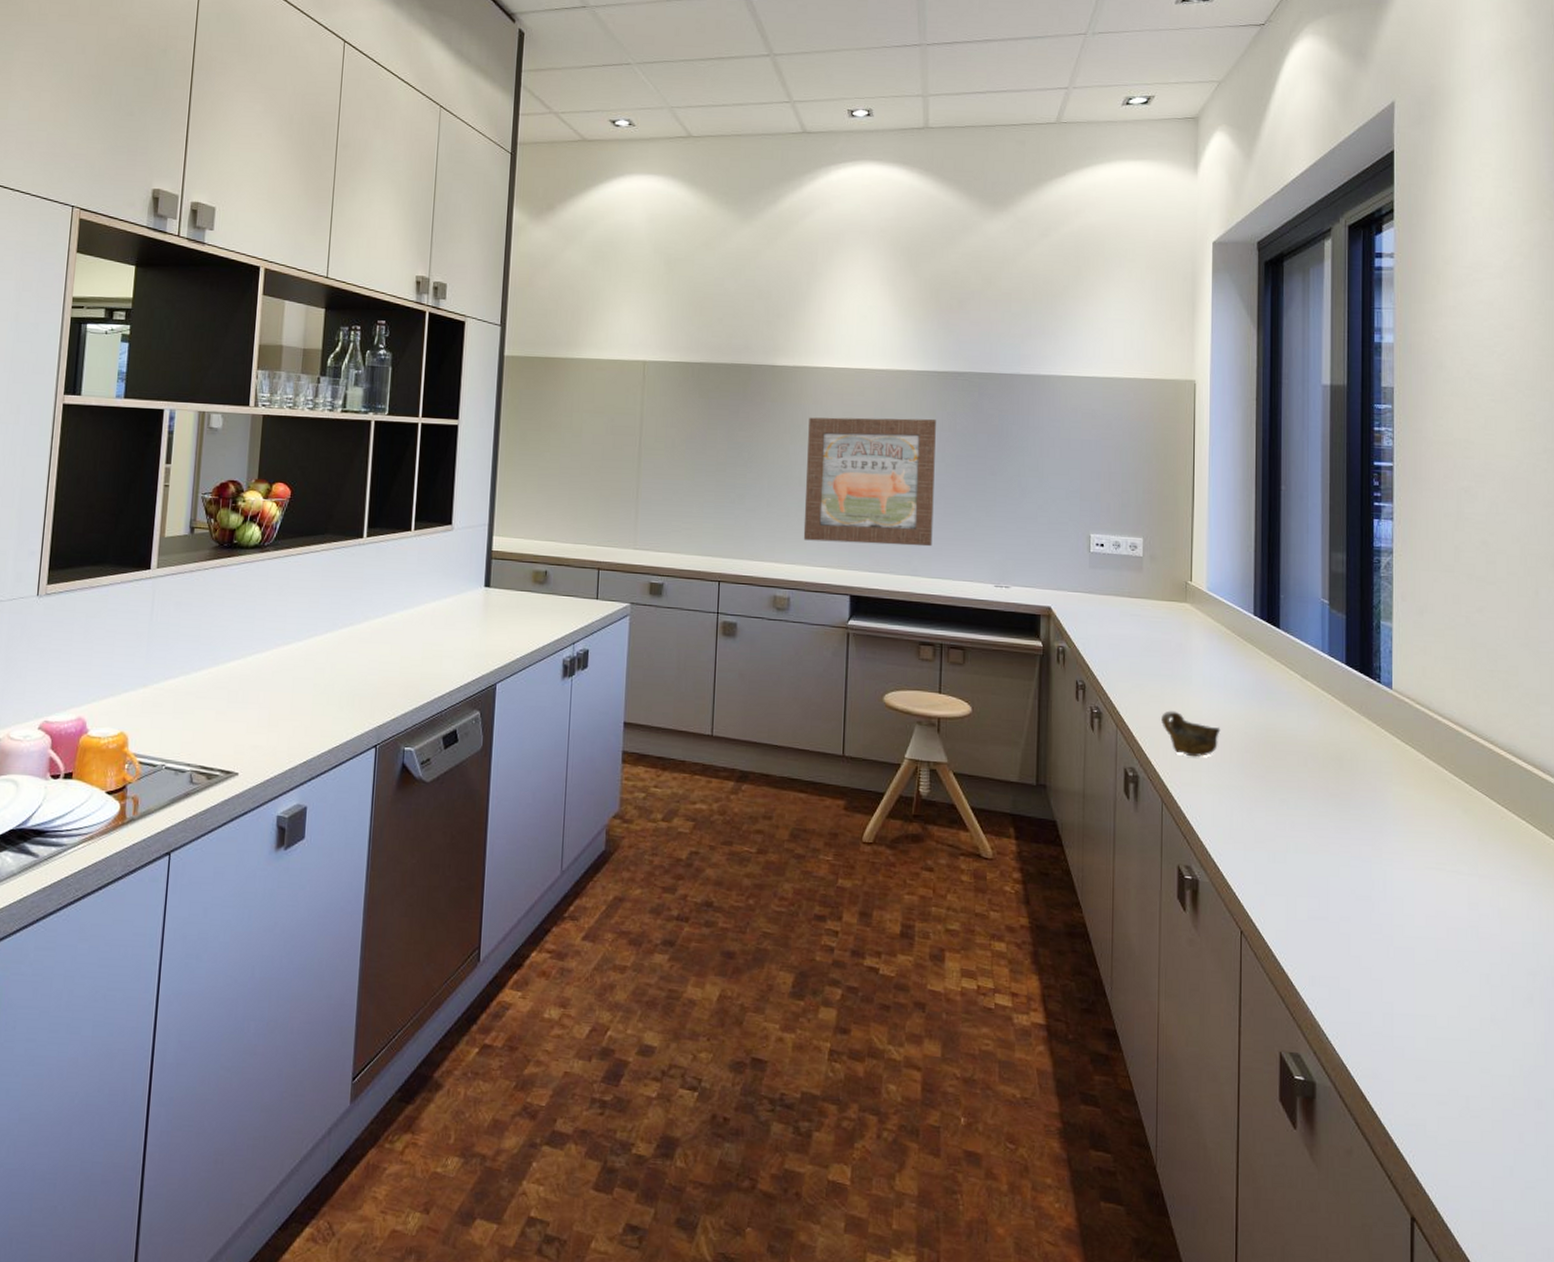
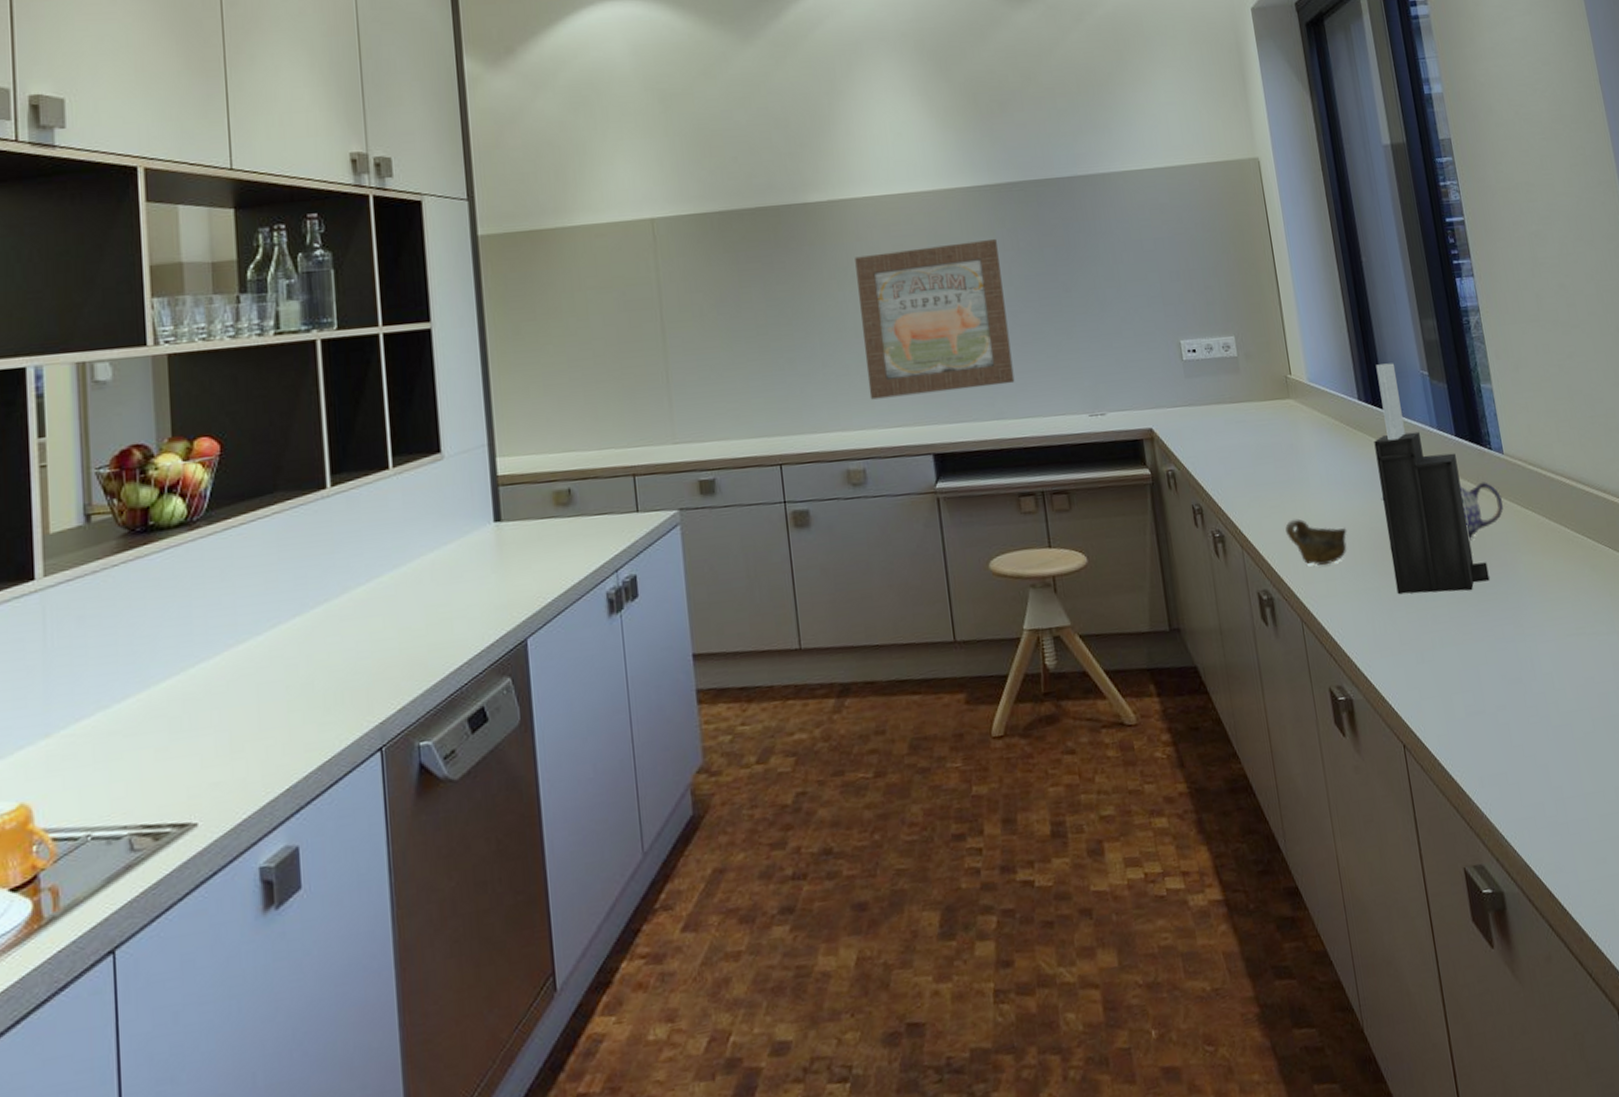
teapot: none [1259,707,1382,762] -> present [1380,482,1504,541]
knife block: none [1260,586,1356,808] -> present [1374,363,1490,595]

